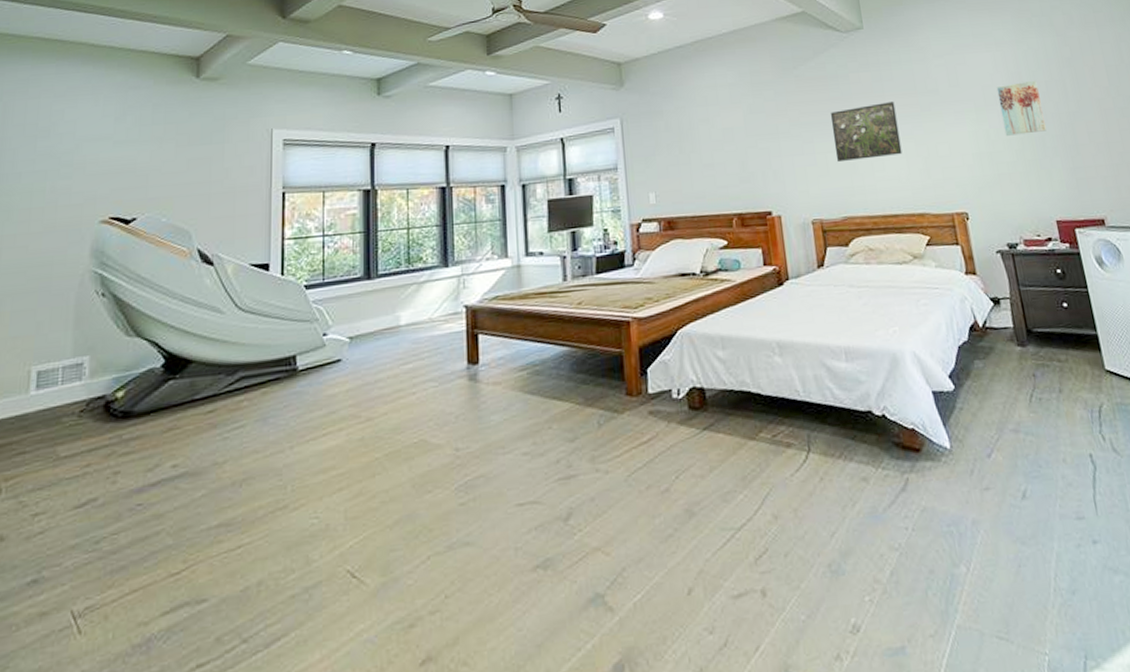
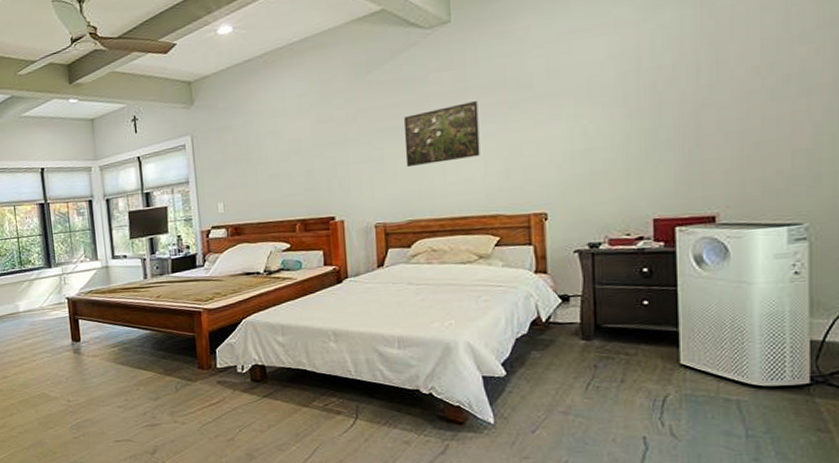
wall art: present [996,80,1047,136] -> none [606,64,662,131]

